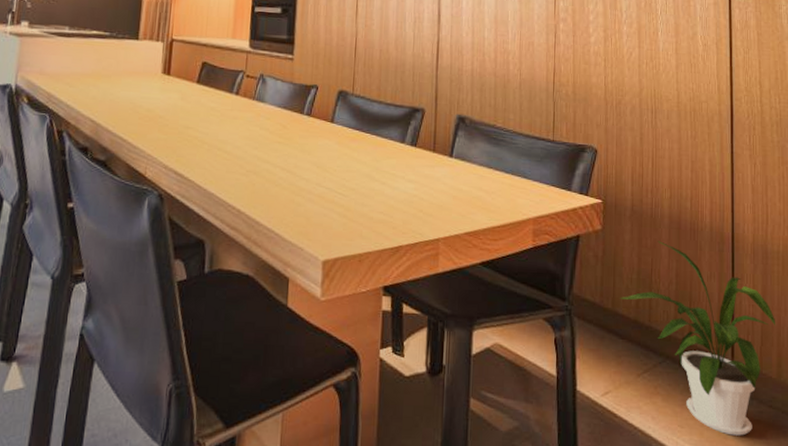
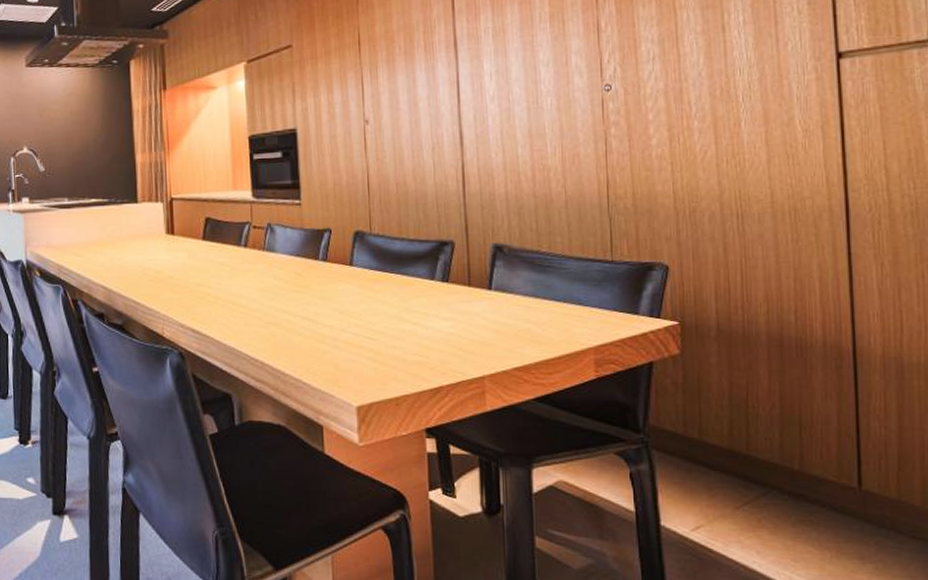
house plant: present [620,241,775,436] -> none [708,362,917,569]

